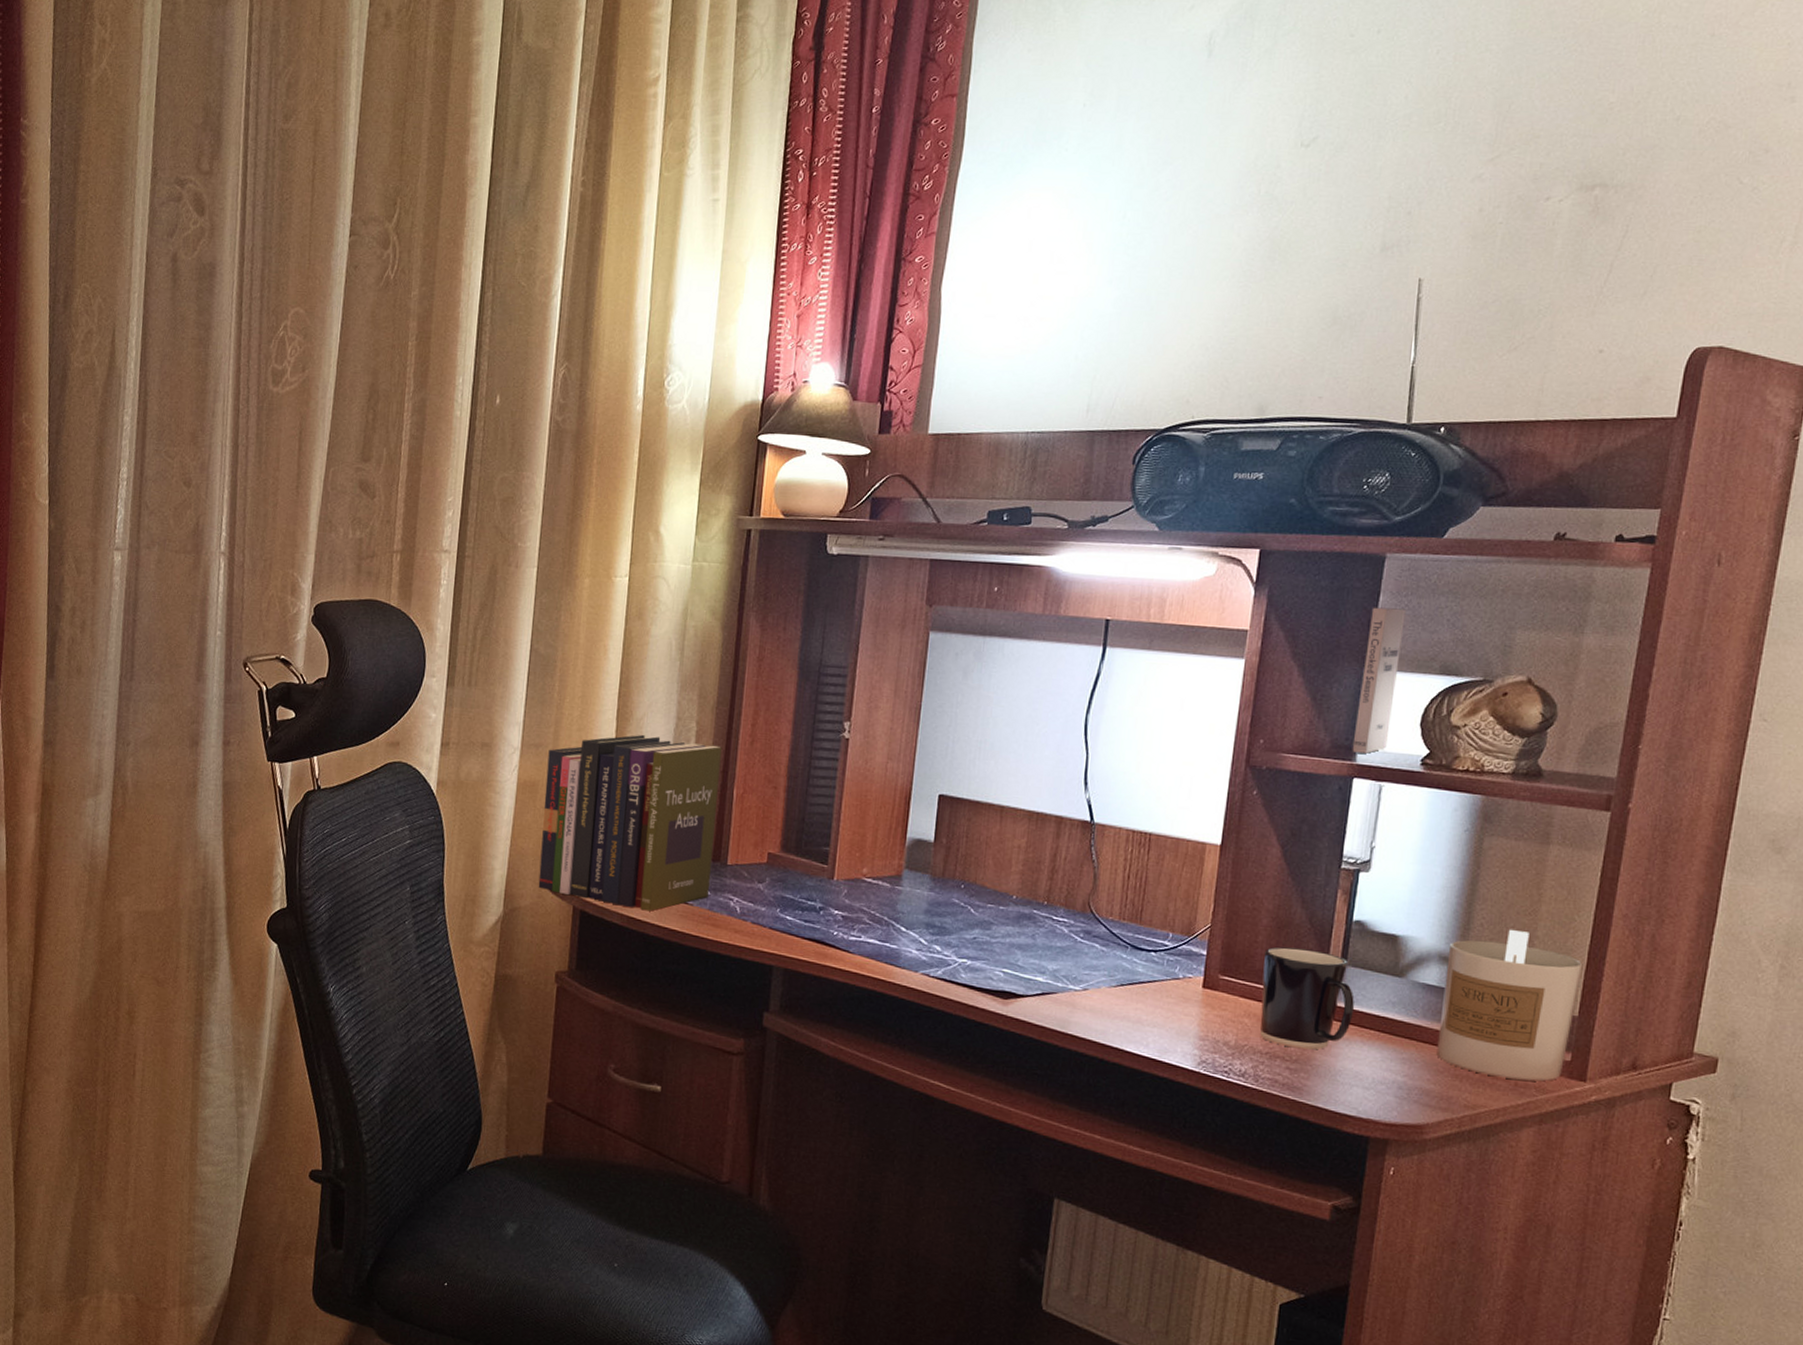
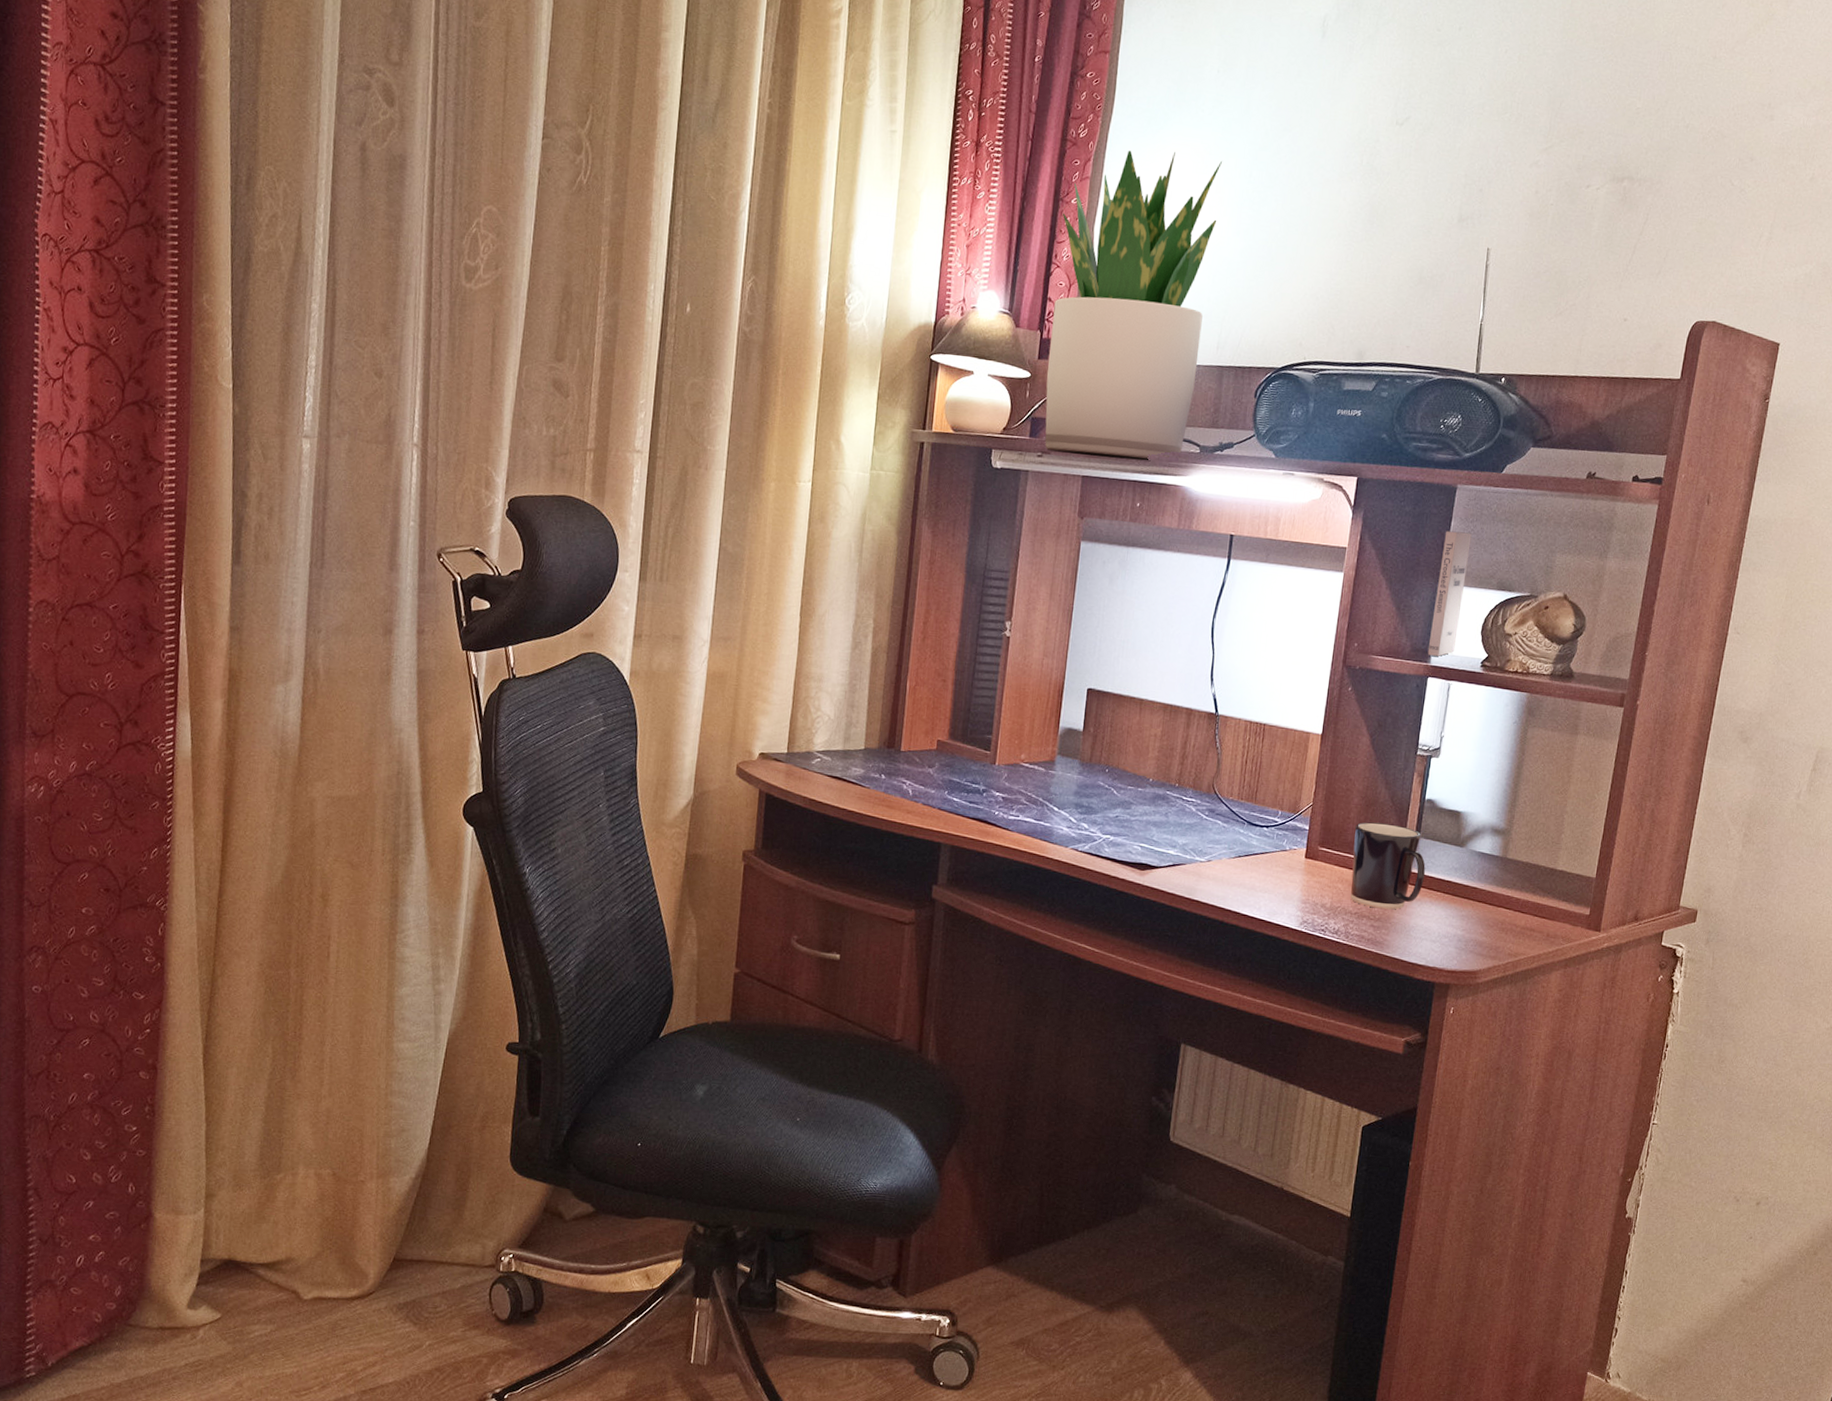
books: present [538,735,722,912] -> none [726,630,896,794]
planter: none [887,197,1090,541] -> present [1044,151,1222,462]
candle: present [1436,929,1584,1082] -> none [1488,805,1601,933]

